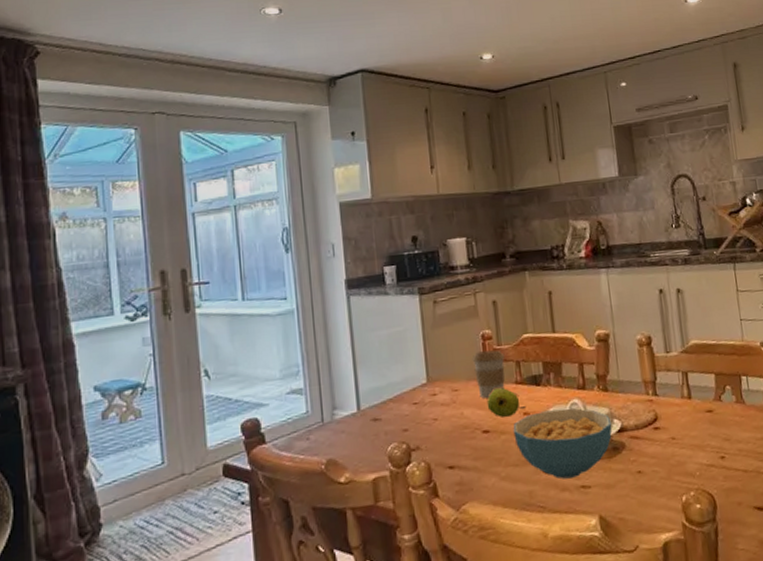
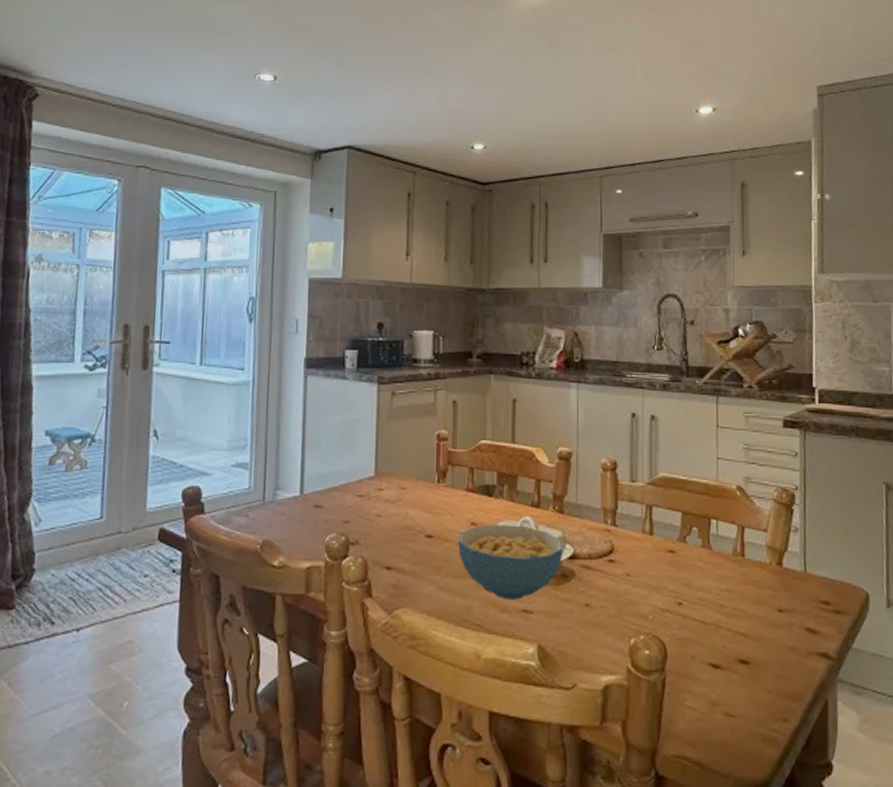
coffee cup: present [472,350,505,400] -> none [424,452,459,503]
fruit: present [486,387,527,418] -> none [434,492,475,524]

